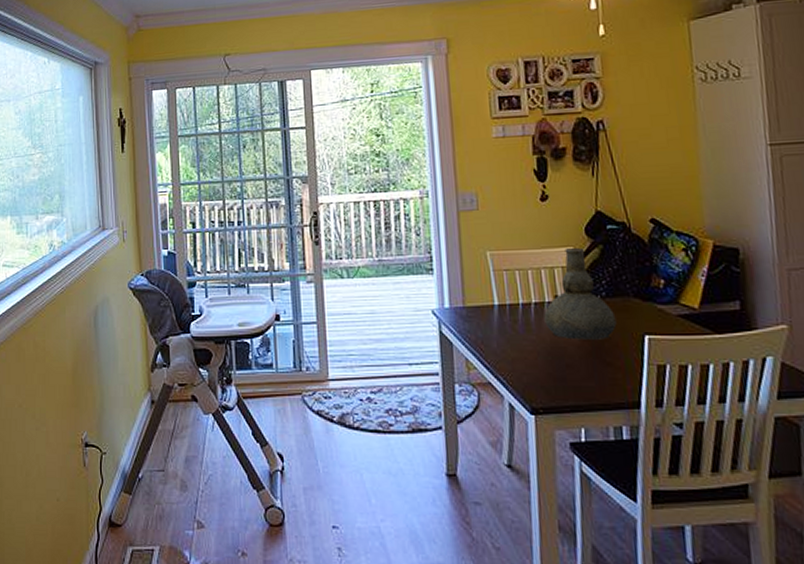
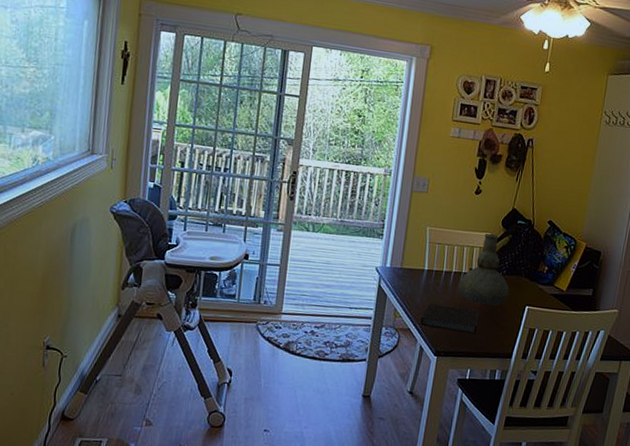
notebook: none [502,347,583,381] -> present [420,303,479,334]

